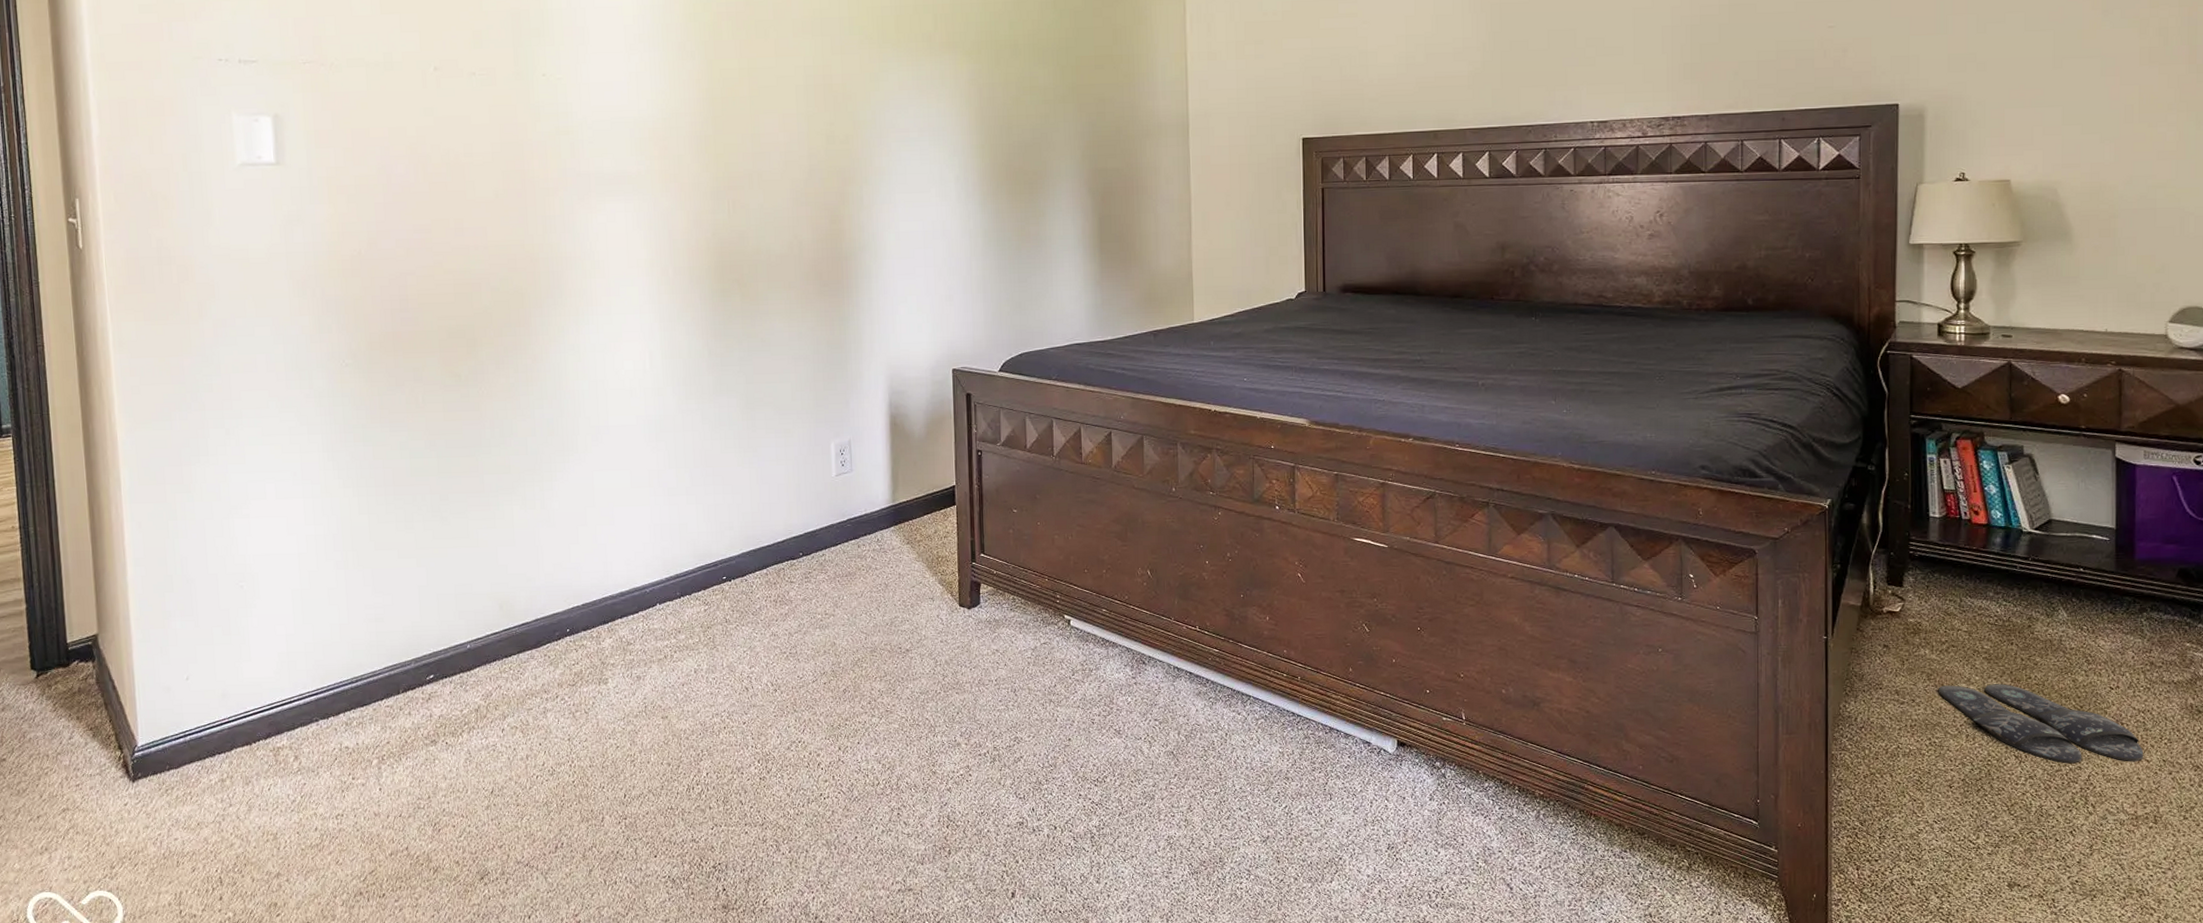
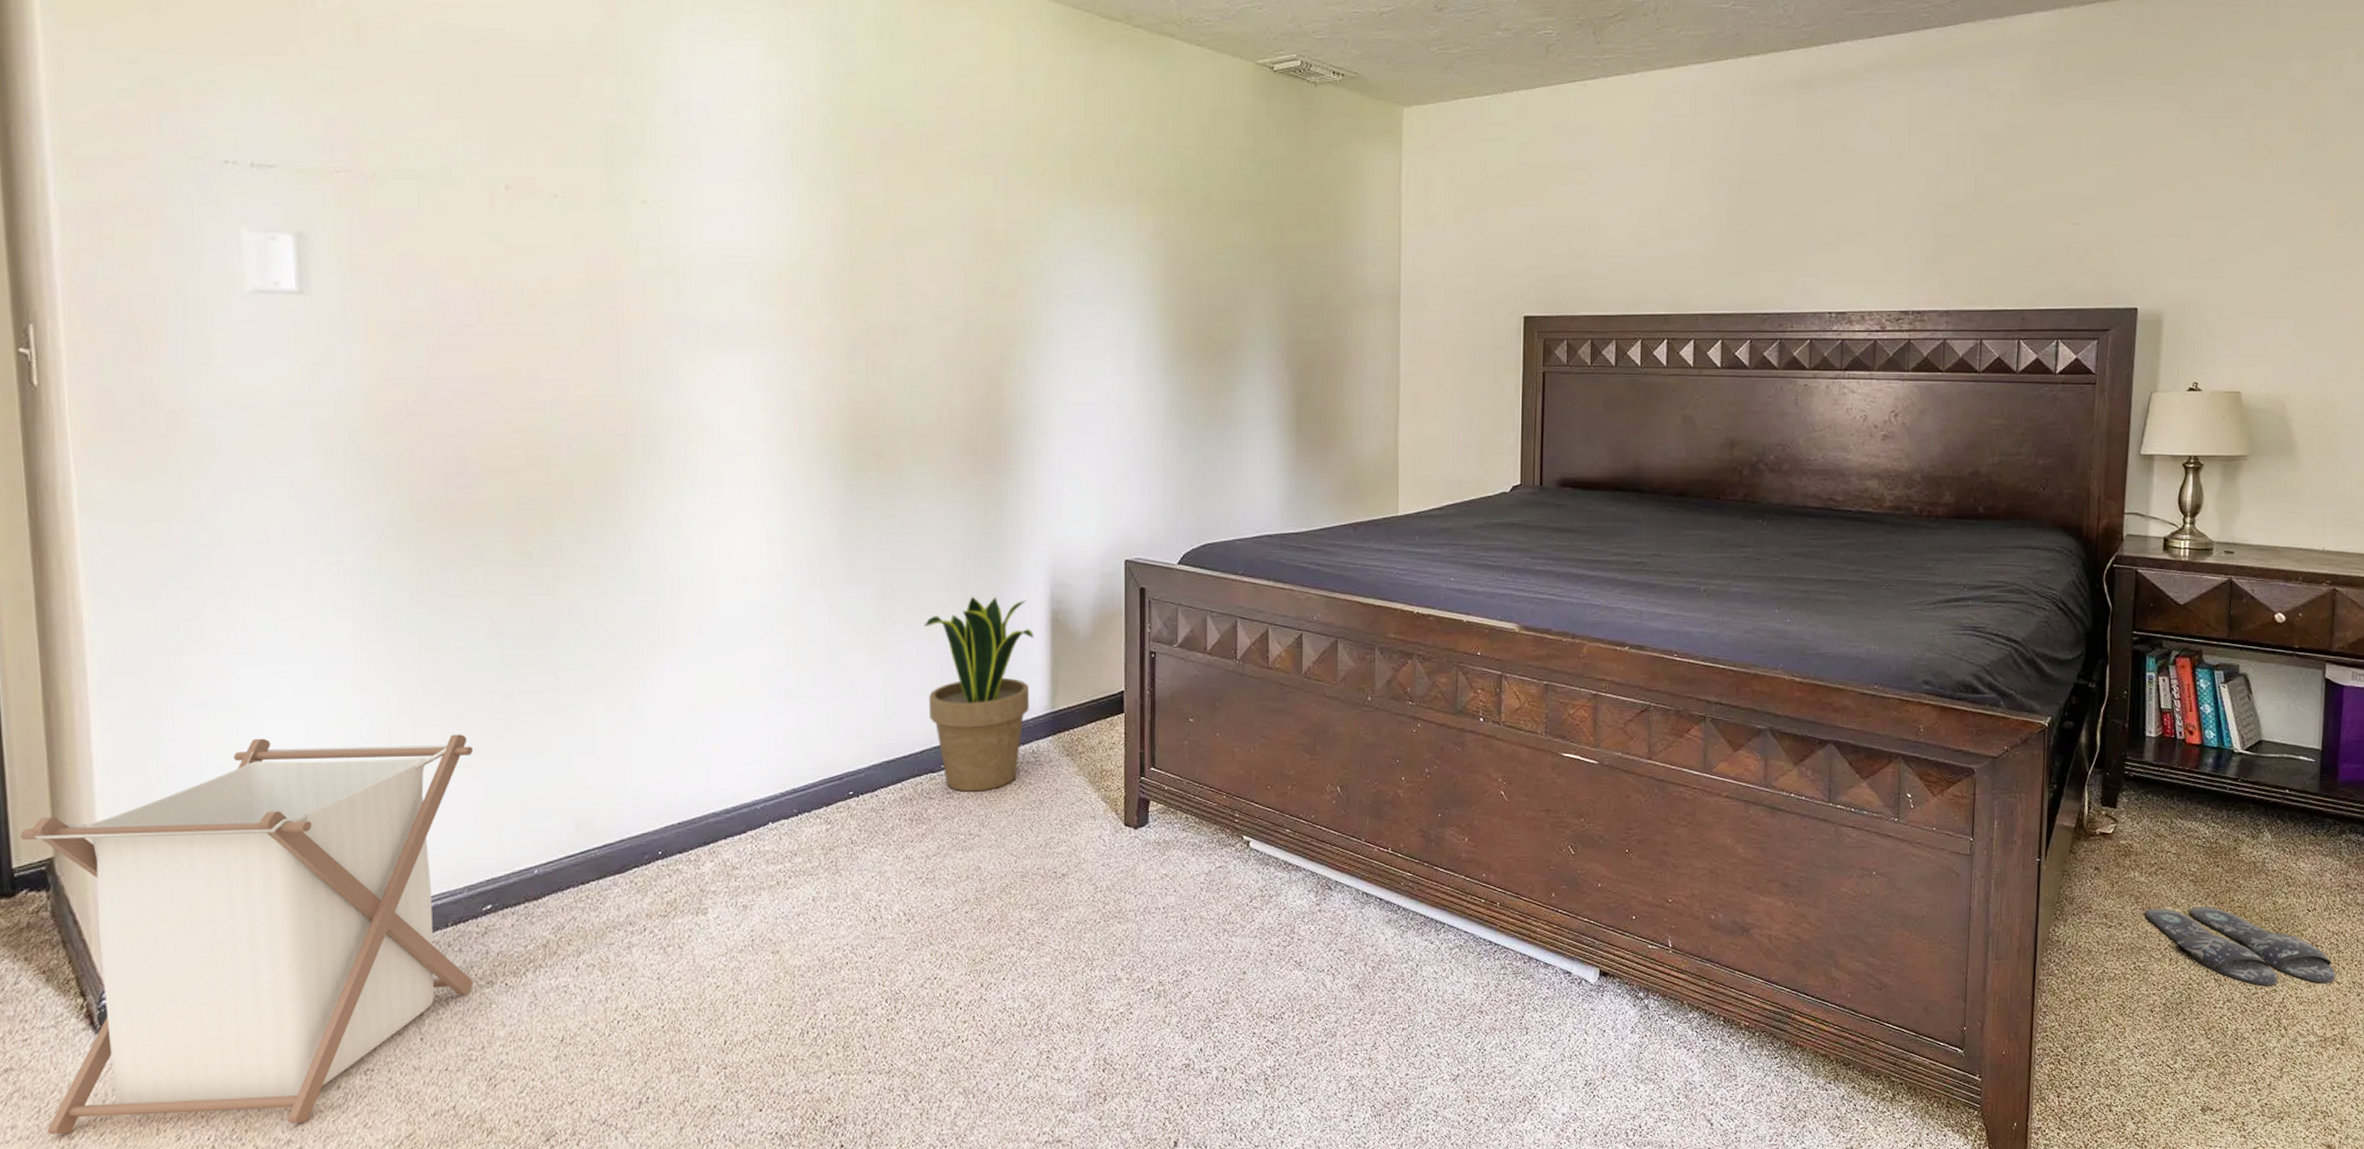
laundry basket: none [73,529,420,865] -> present [21,734,474,1135]
potted plant: none [781,404,876,577] -> present [923,596,1034,792]

